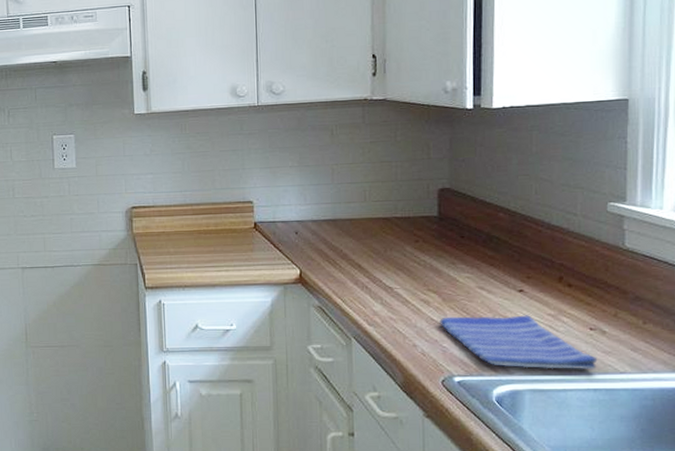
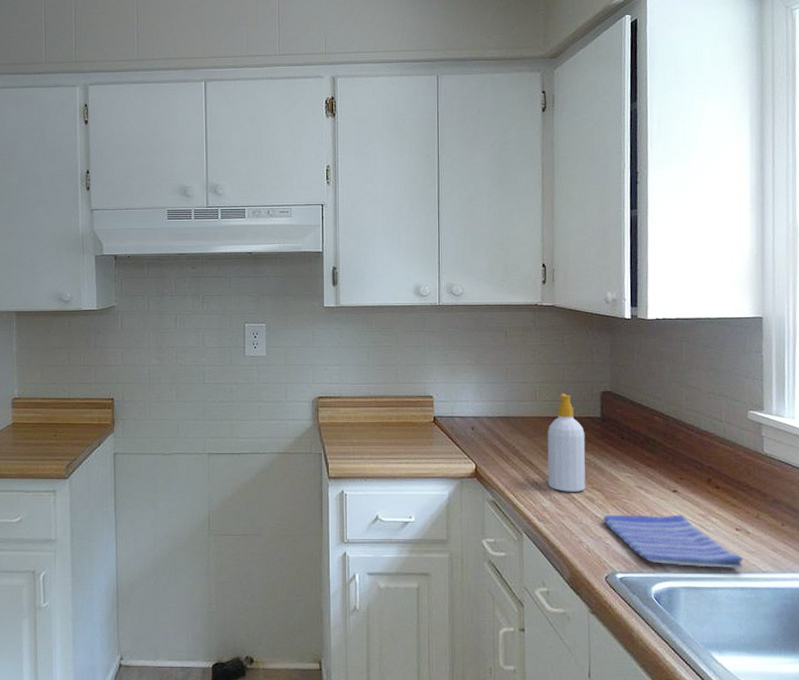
soap bottle: none [378,192,421,295] -> present [547,393,586,492]

